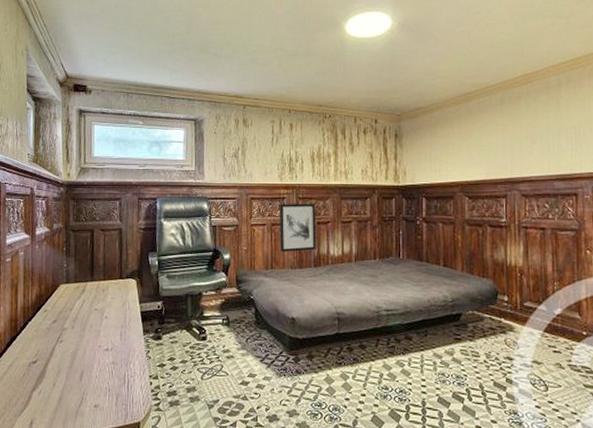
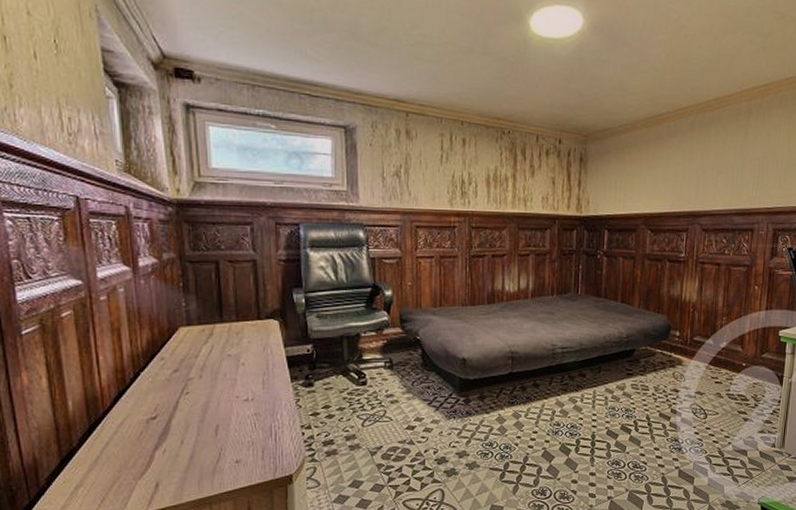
wall art: present [279,203,317,252] -> none [449,233,491,288]

